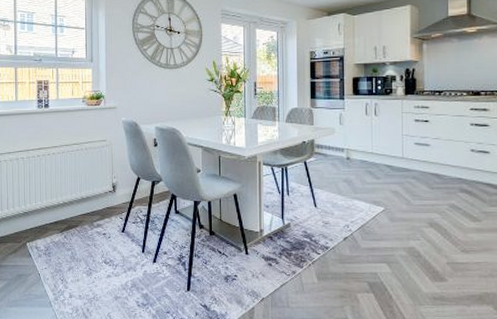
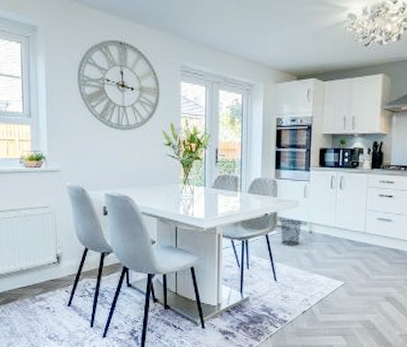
waste bin: none [318,146,339,172] -> present [280,219,302,246]

